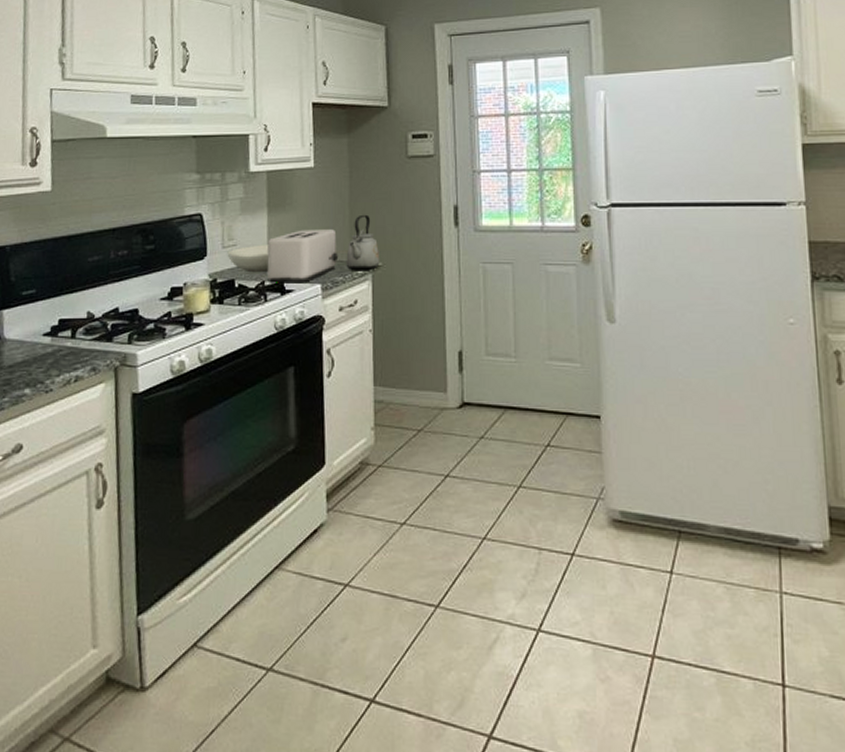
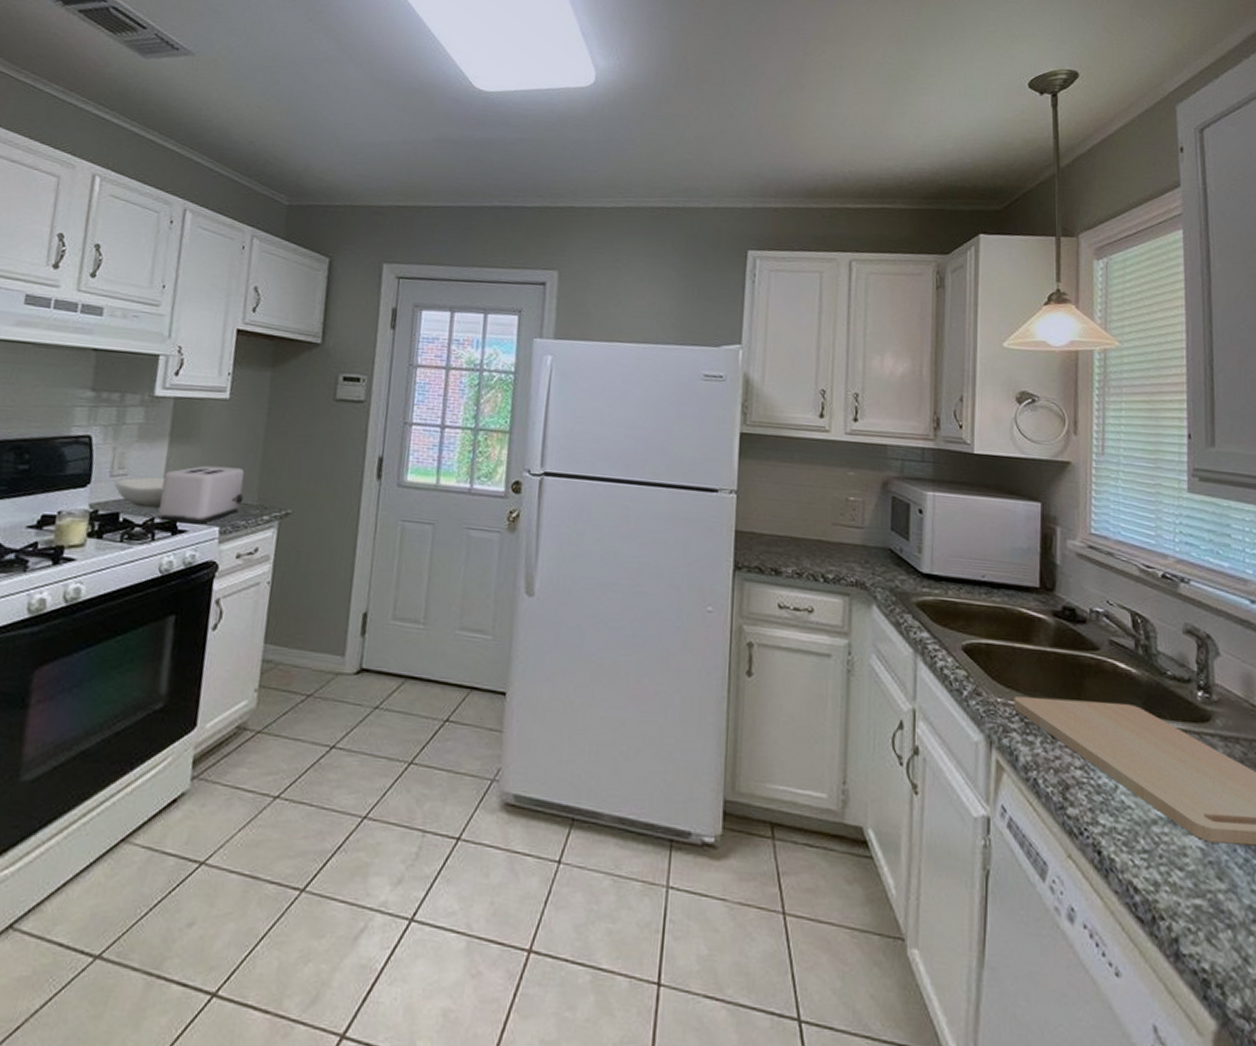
kettle: present [346,214,380,271] -> none [250,456,290,518]

